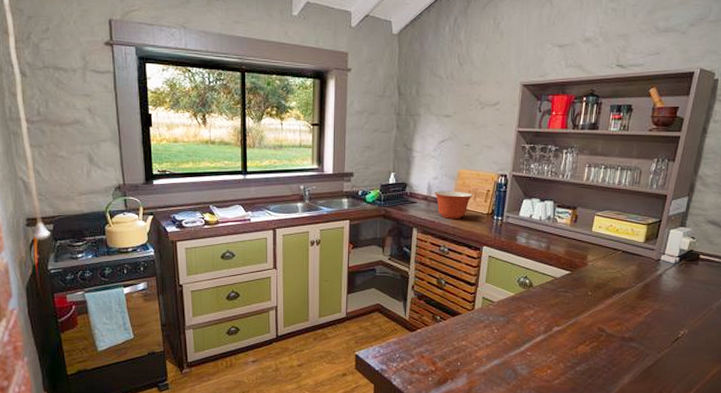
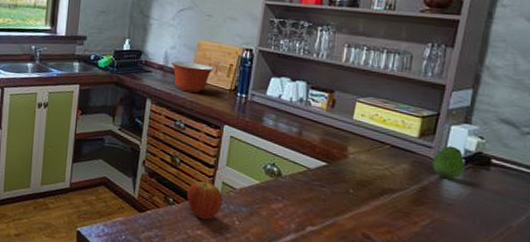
fruit: none [452,297,483,331] -> present [187,180,223,220]
fruit: none [654,247,680,275] -> present [432,146,465,180]

